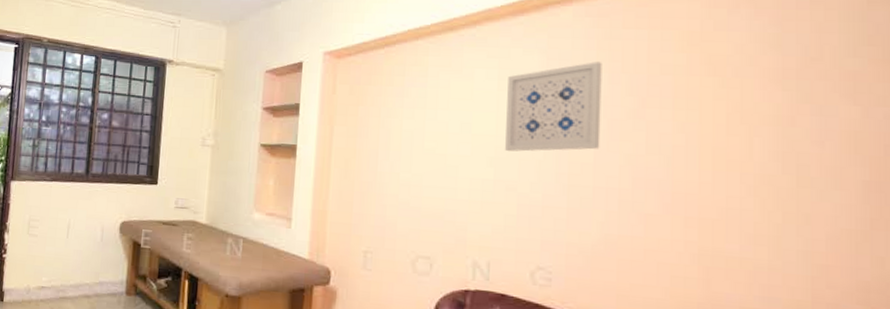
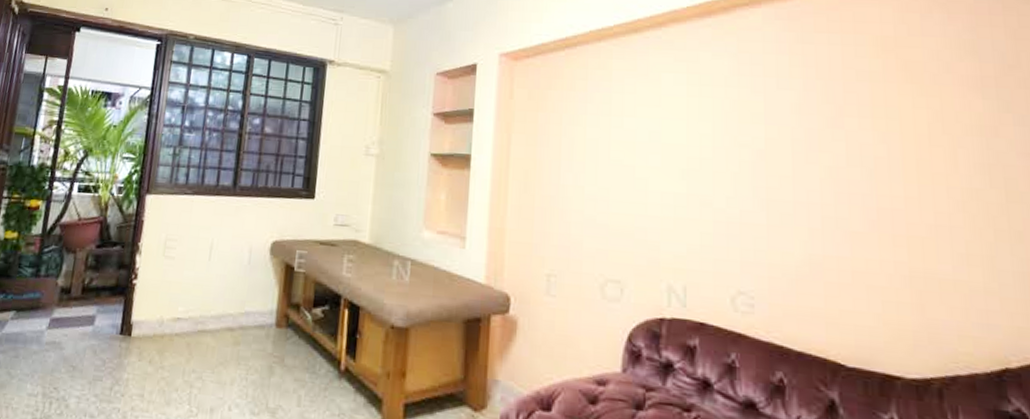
wall art: present [505,62,602,152] -> none [698,67,798,163]

